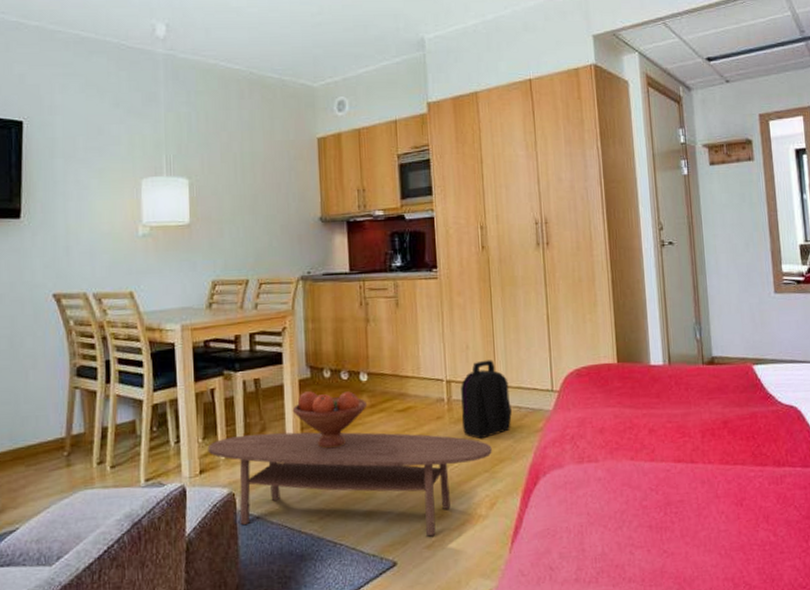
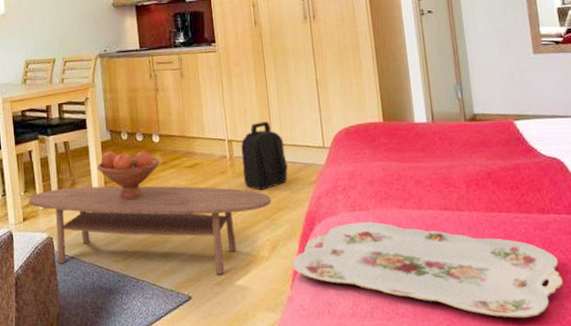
serving tray: none [512,475,796,581] -> present [292,221,563,318]

